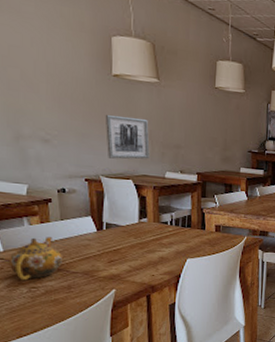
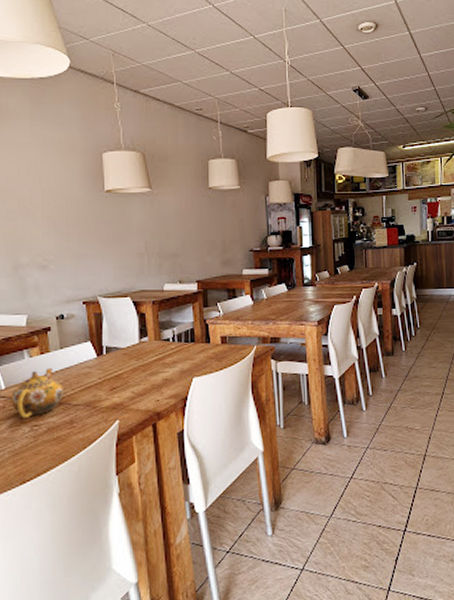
wall art: present [105,115,150,160] -> none [99,232,146,277]

